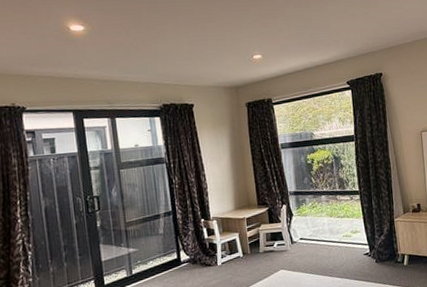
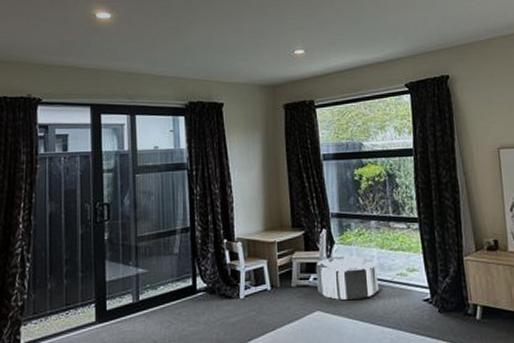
pouf: none [278,224,329,260] -> present [315,256,378,301]

